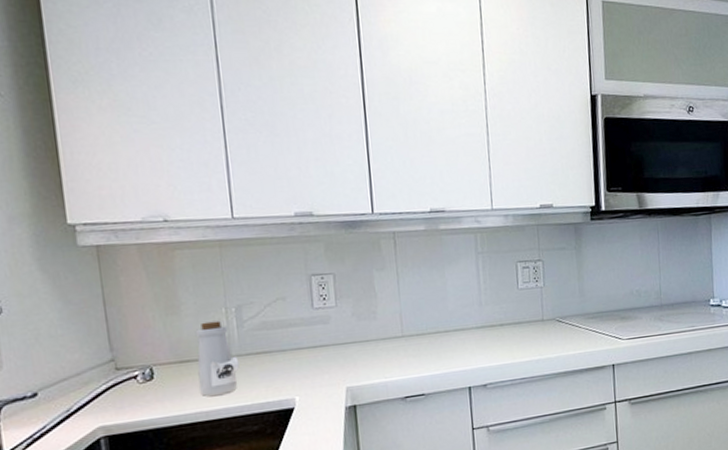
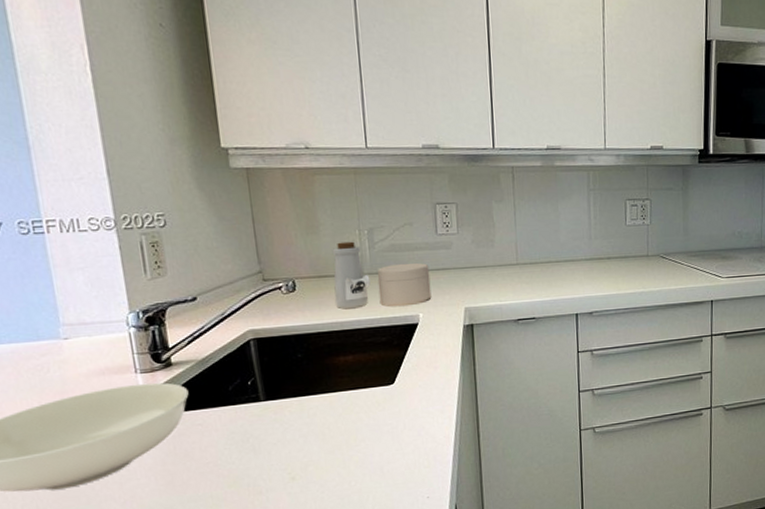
jar: none [247,340,309,392] -> present [377,262,432,308]

